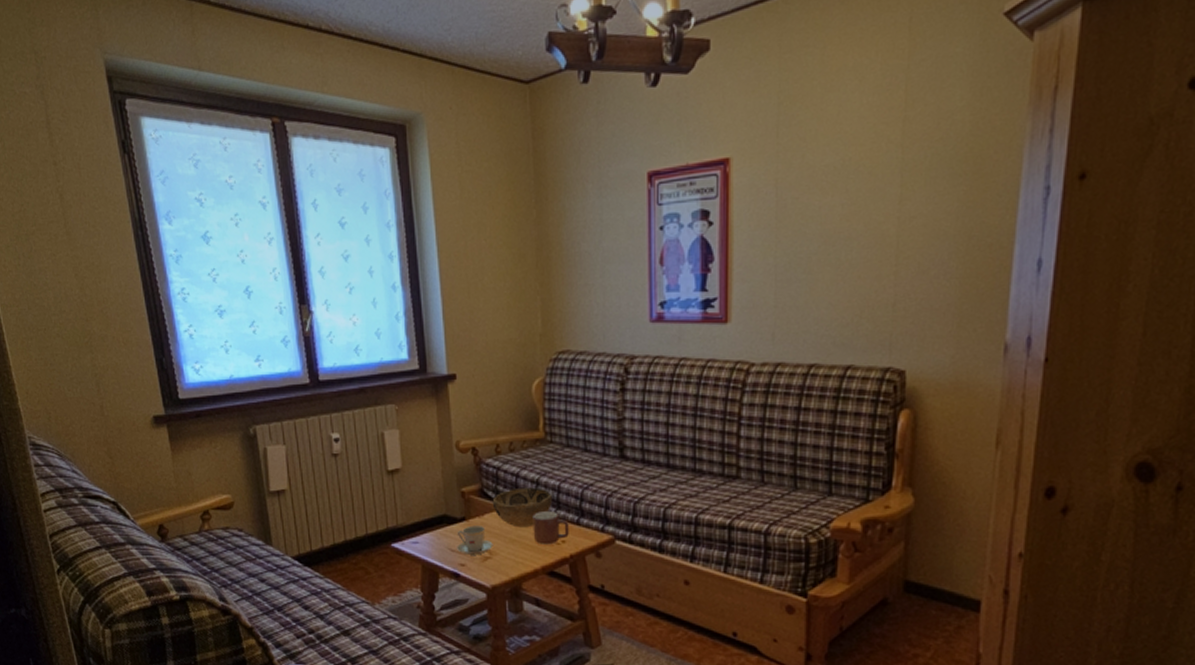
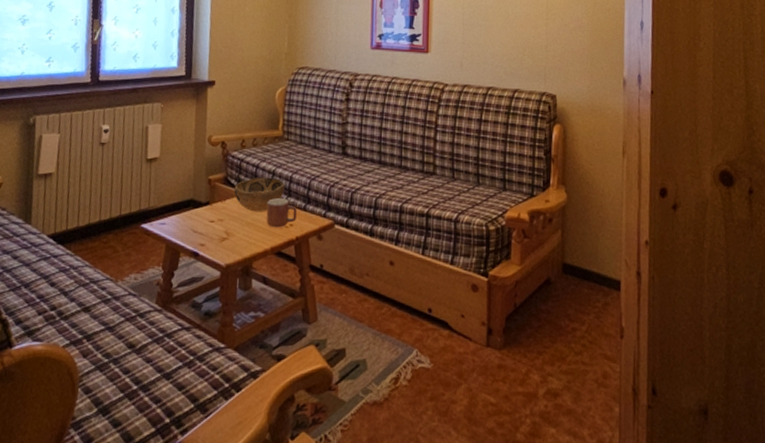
teacup: present [457,525,493,555] -> none [199,209,231,236]

